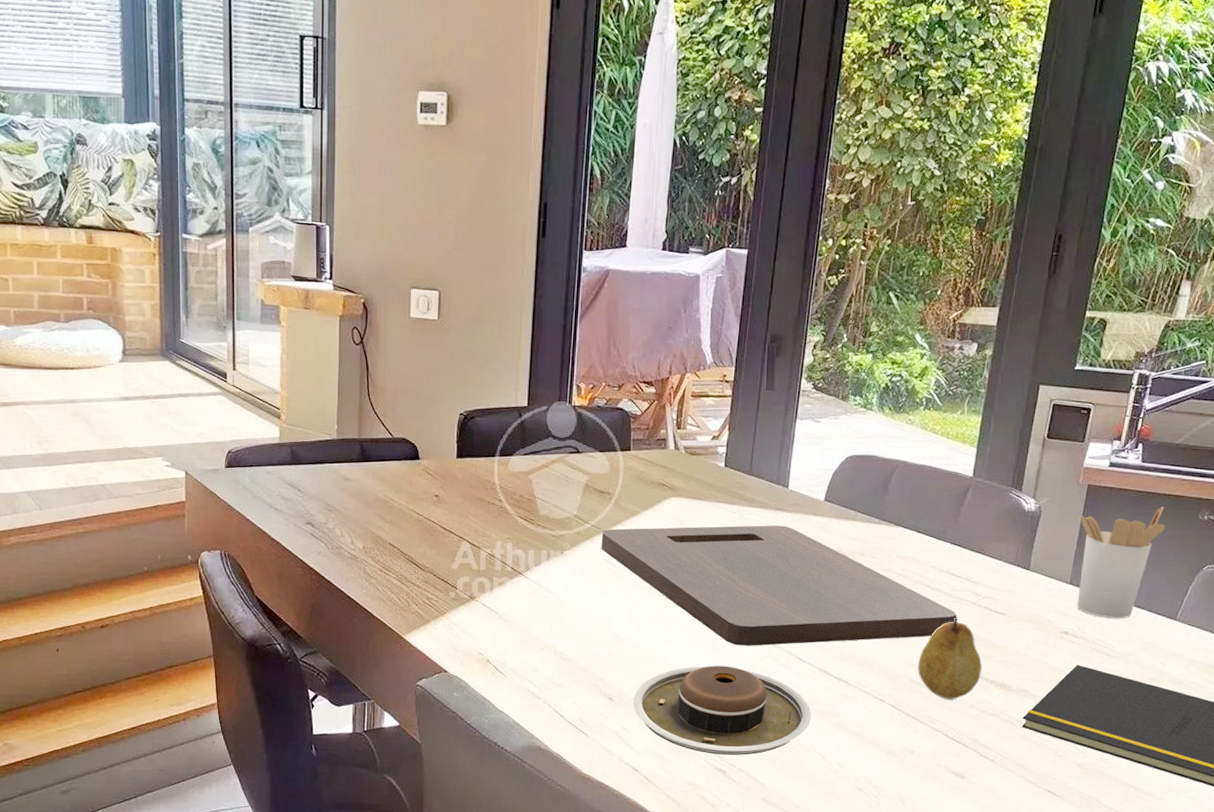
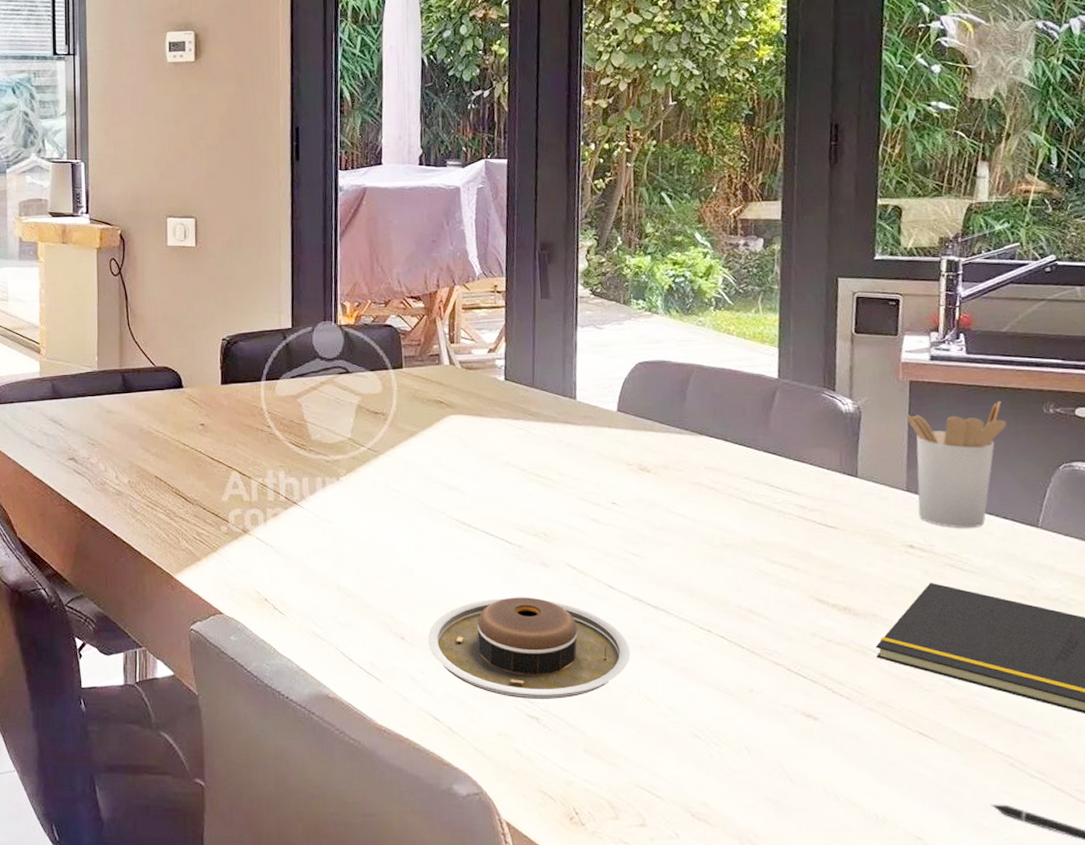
cutting board: present [601,525,957,646] -> none [379,440,782,574]
fruit: present [918,617,982,700] -> none [745,533,820,629]

